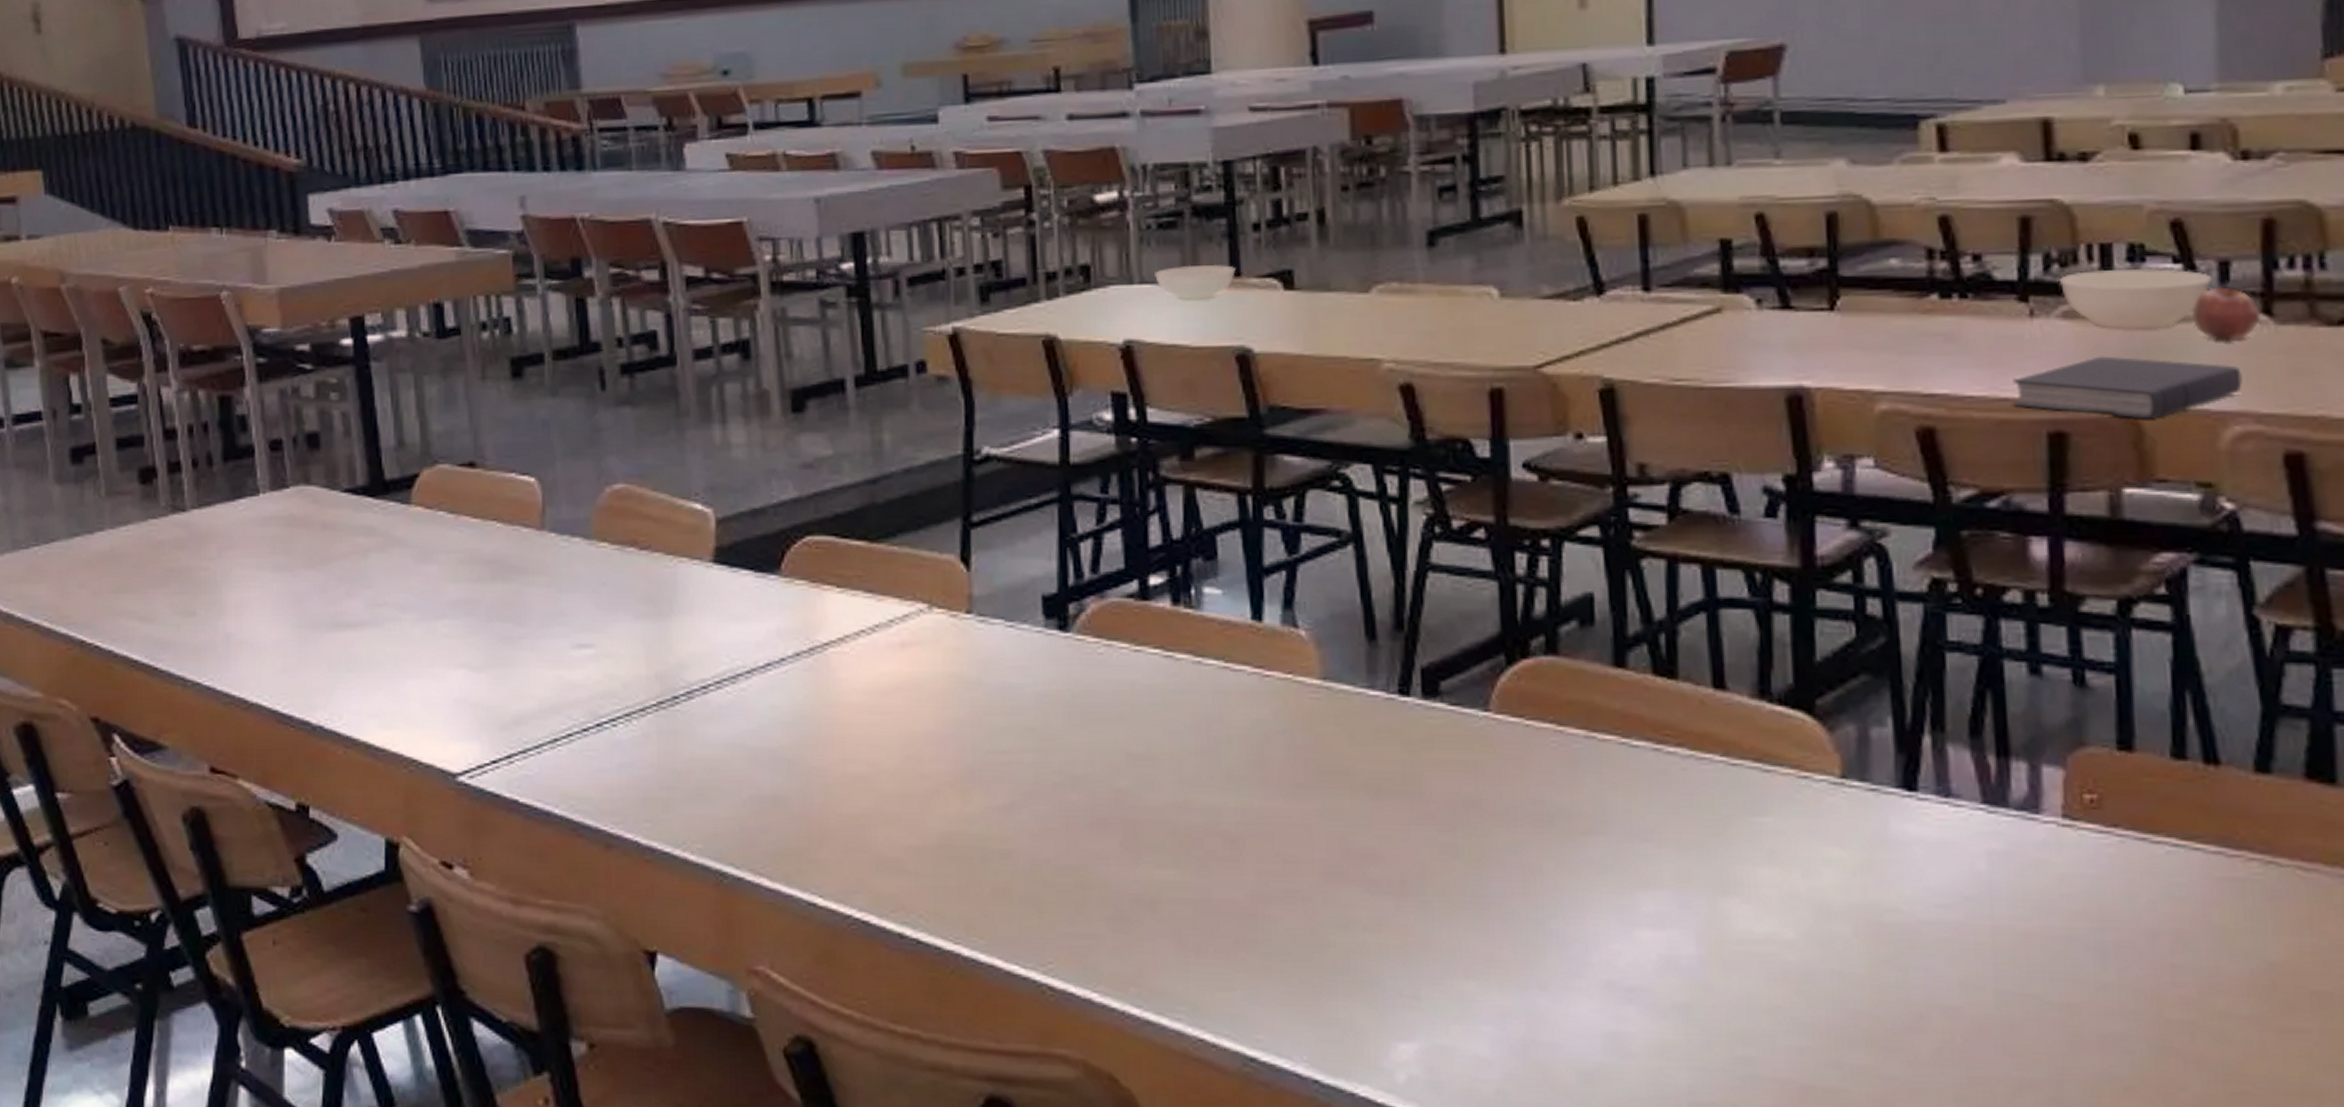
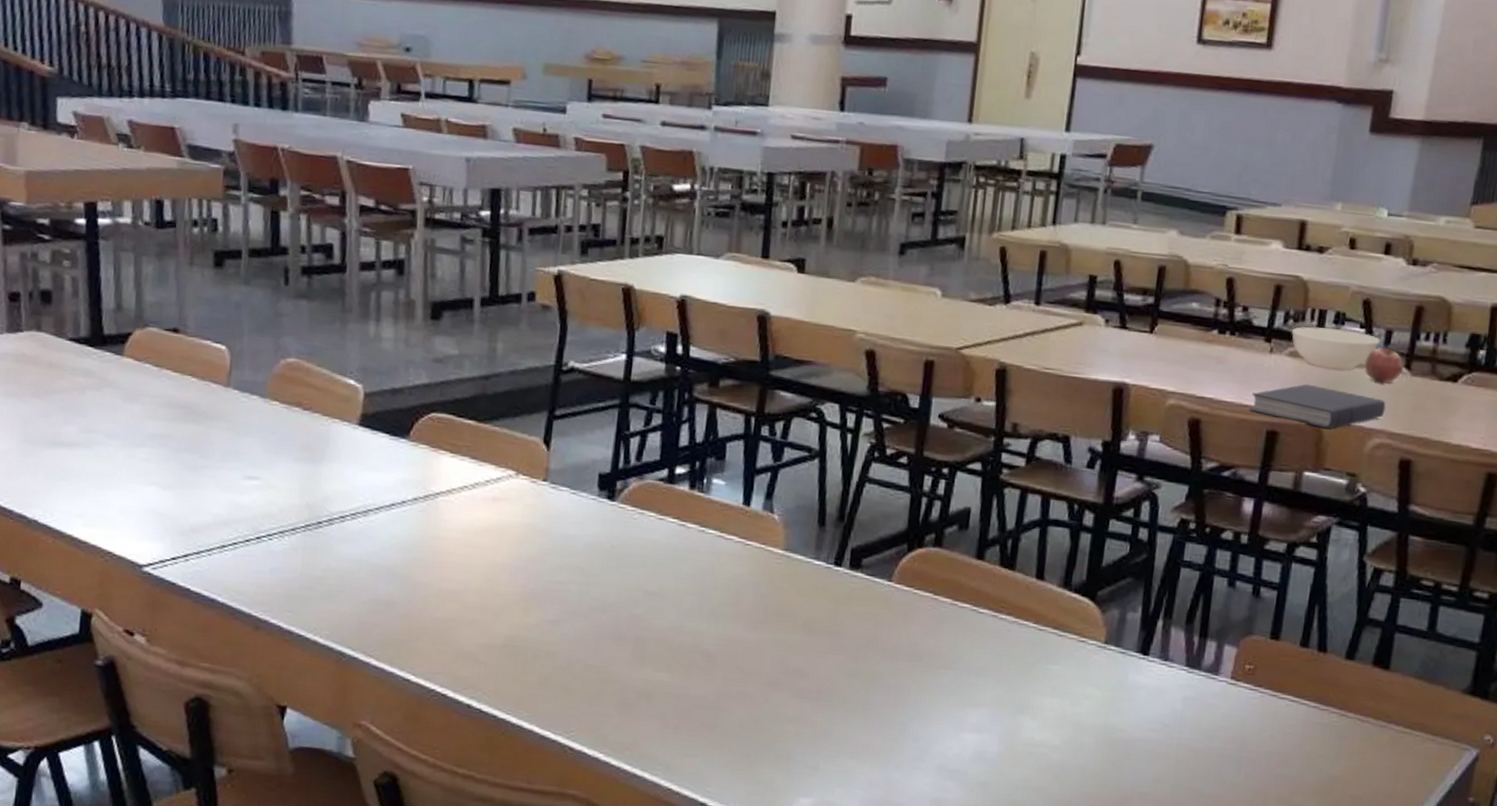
bowl: present [1155,264,1236,301] -> none [708,245,766,273]

